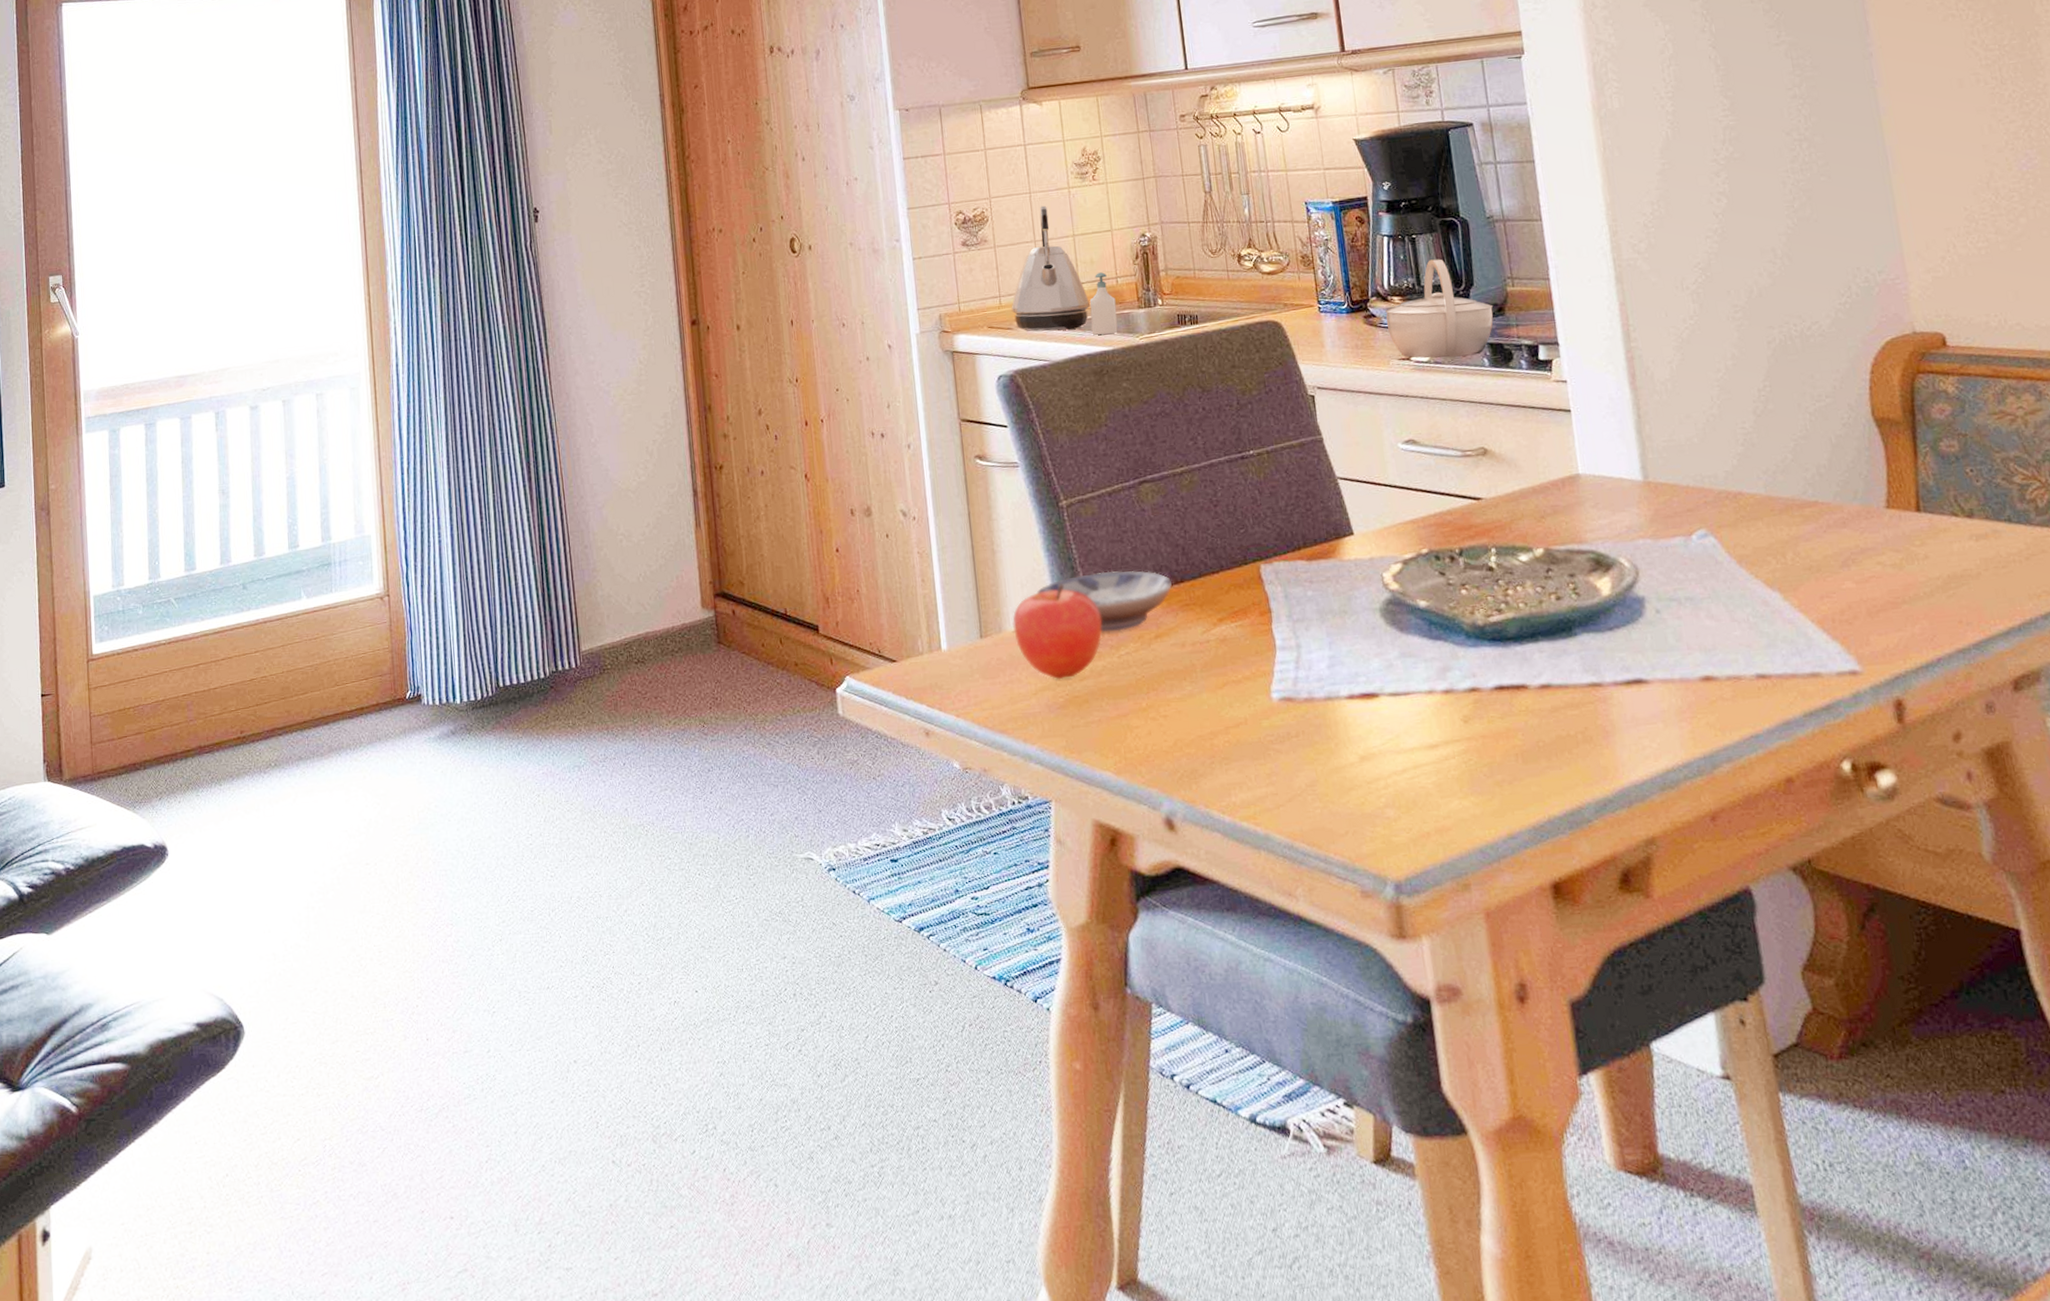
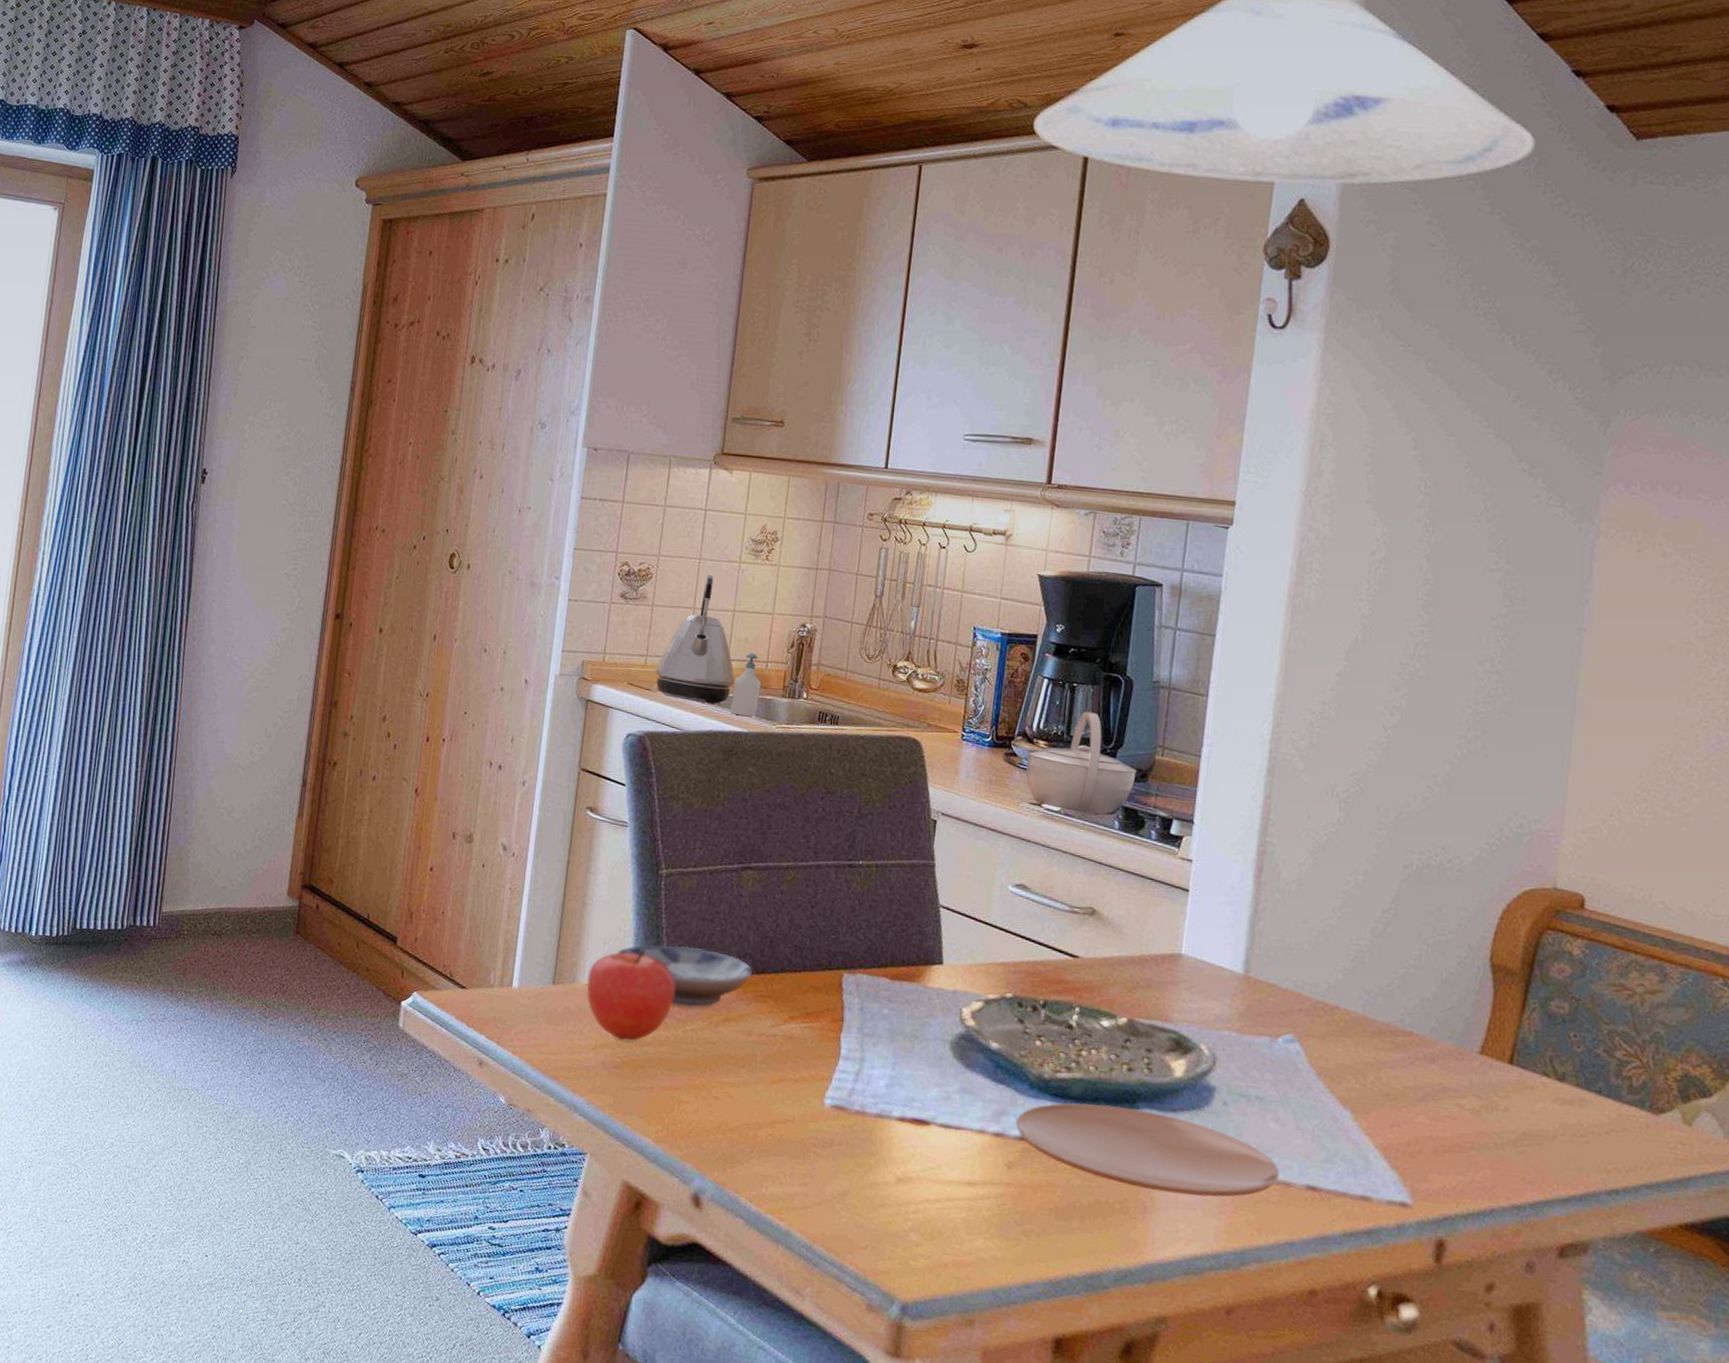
plate: none [1461,635,1728,714] -> present [1016,1103,1279,1197]

